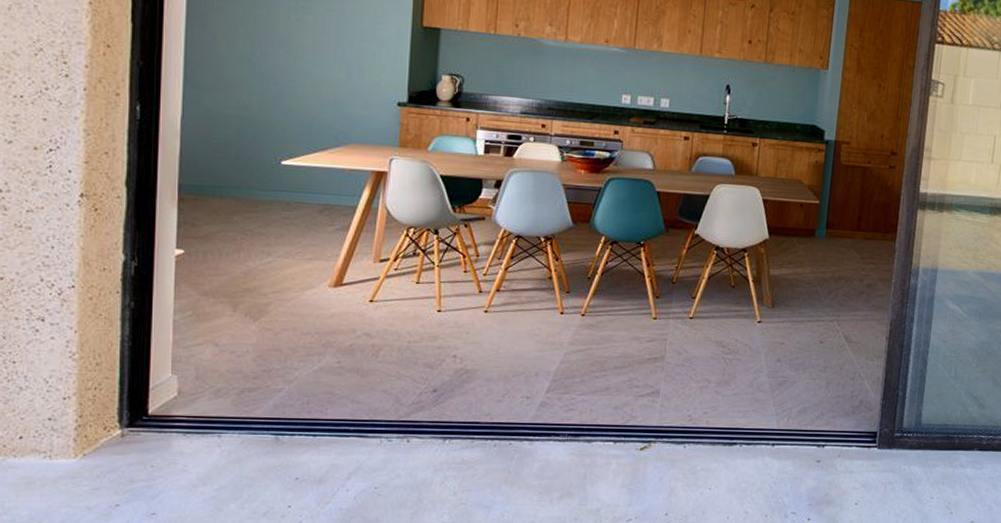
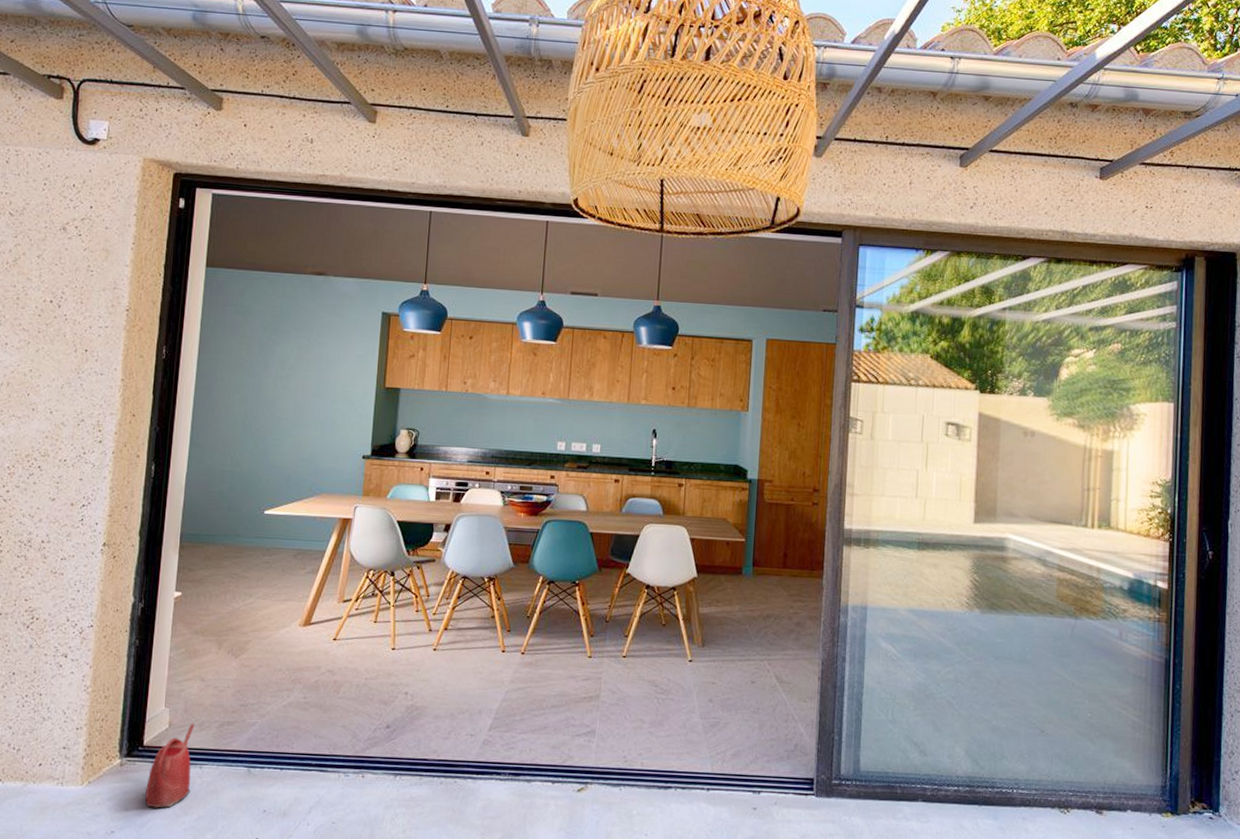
watering can: none [154,390,210,480] -> present [145,723,195,808]

